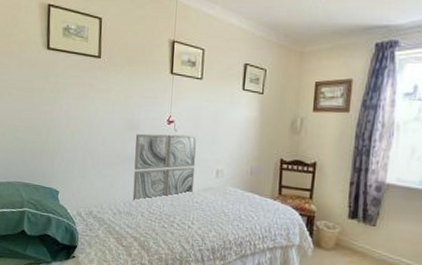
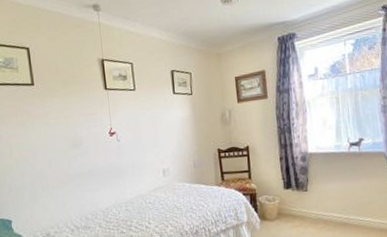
wall art: present [132,133,196,203] -> none [80,141,146,216]

